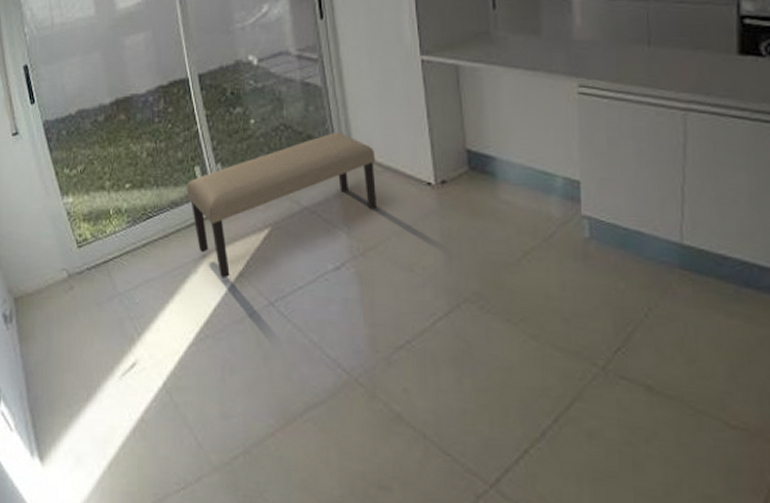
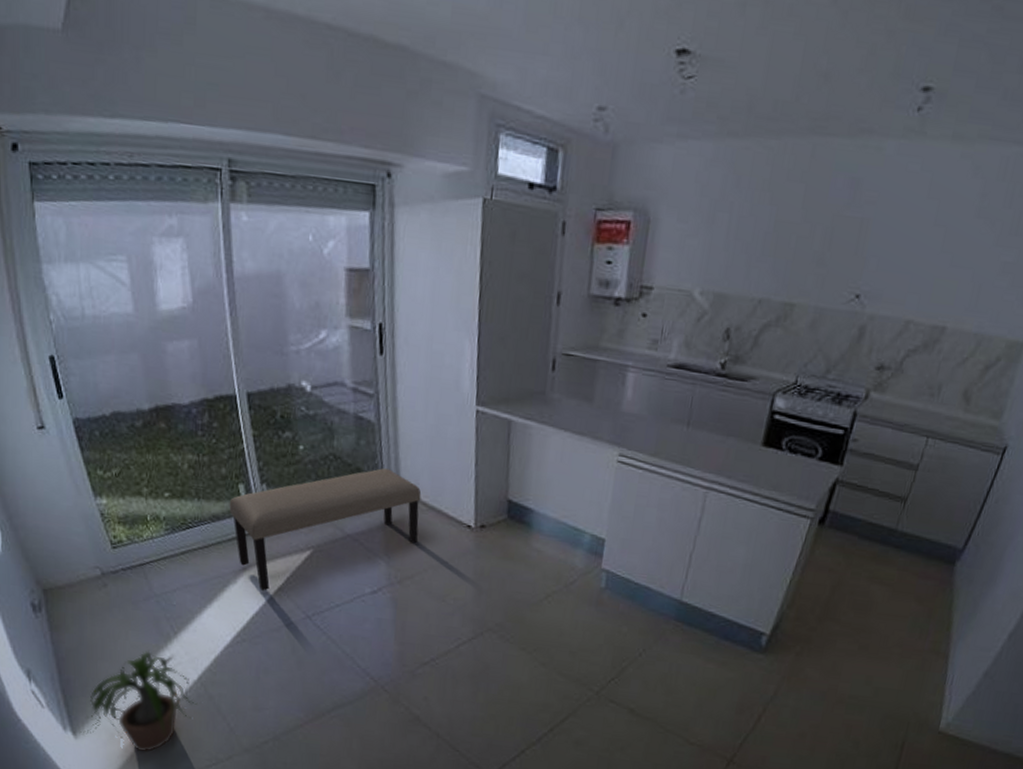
potted plant: none [47,357,164,478] -> present [80,651,198,752]

